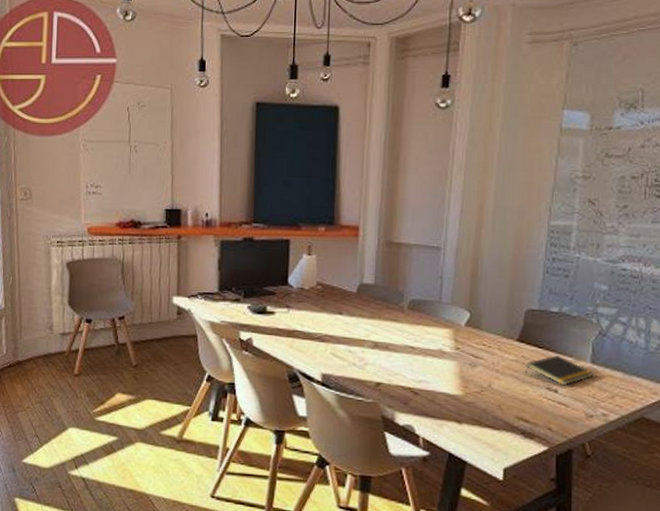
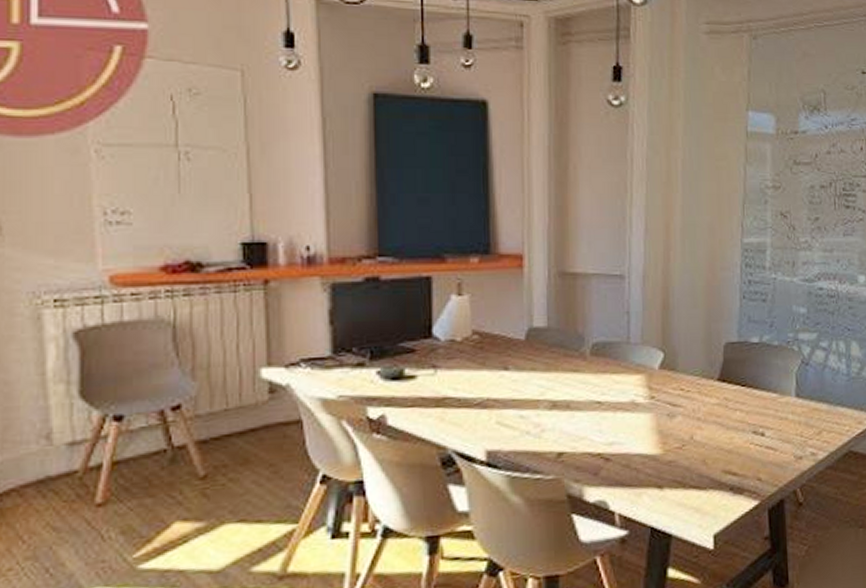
notepad: present [525,355,595,386] -> none [729,393,800,427]

